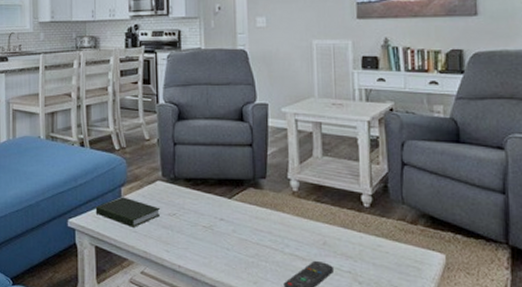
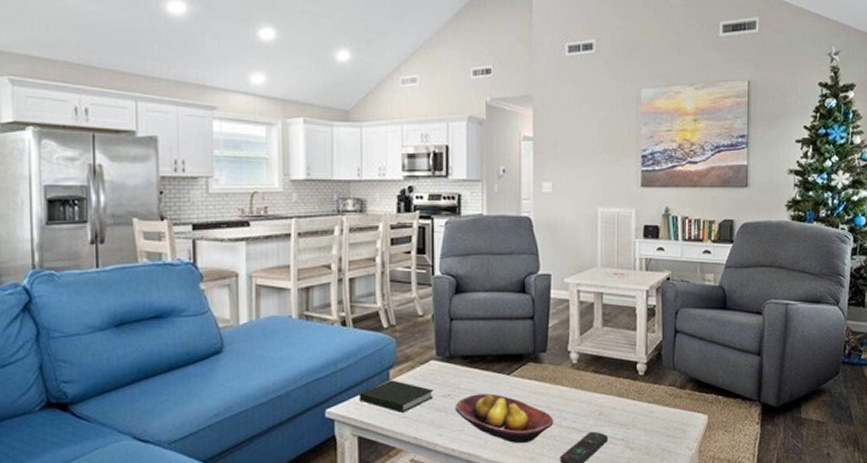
fruit bowl: none [180,215,276,266] -> present [455,393,554,443]

